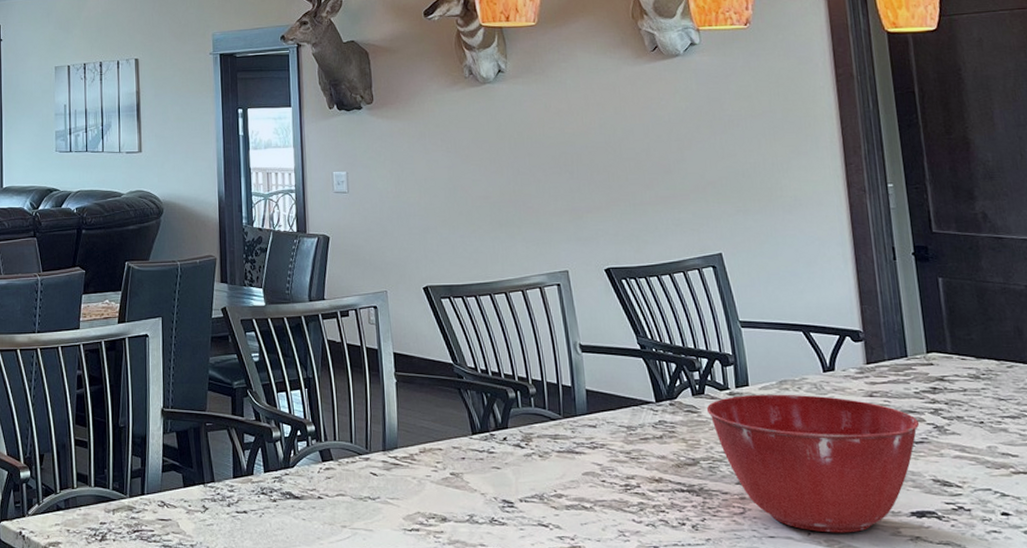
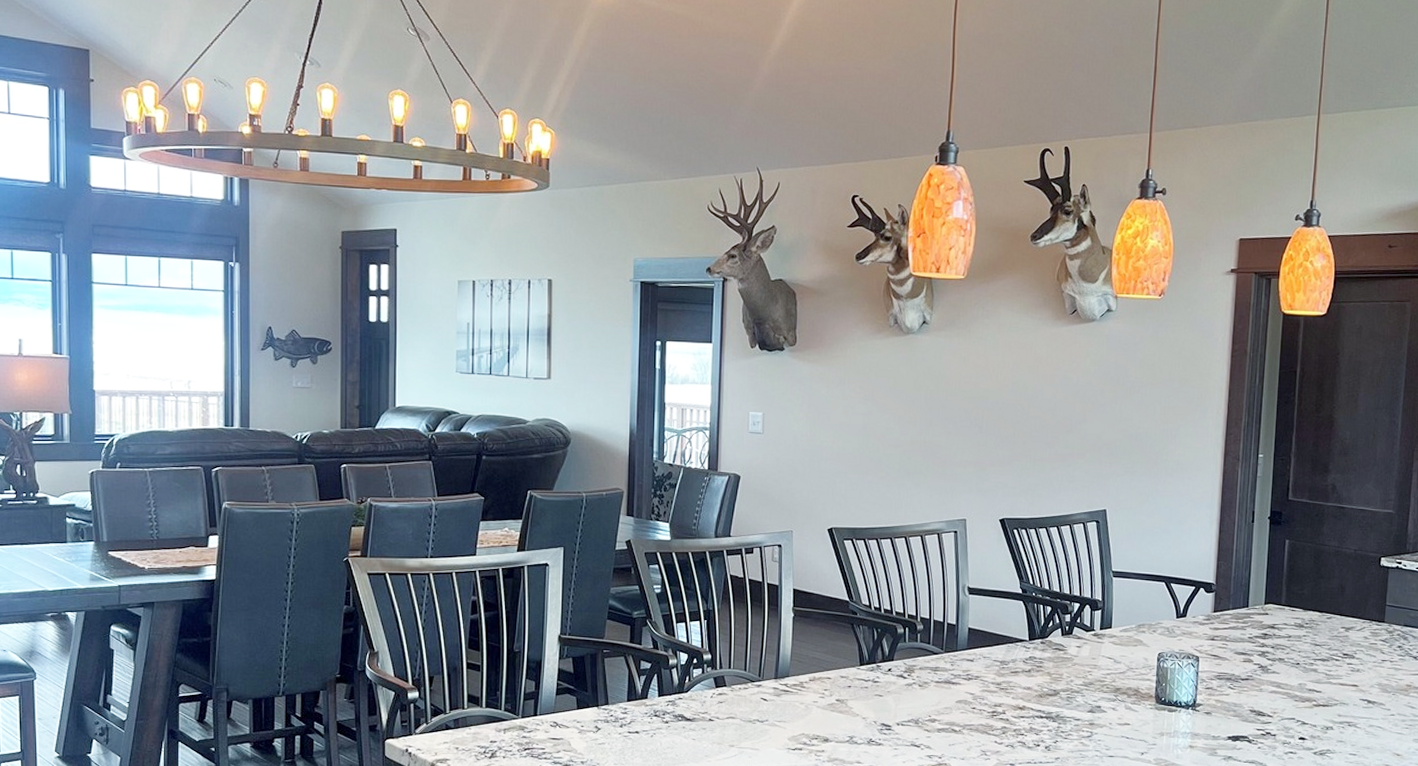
mixing bowl: present [706,394,920,533] -> none [1072,635,1248,753]

